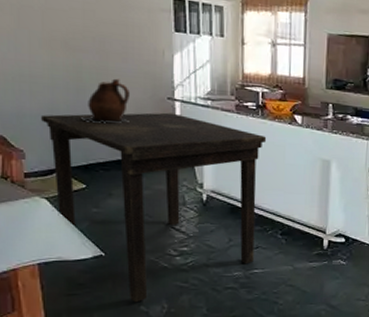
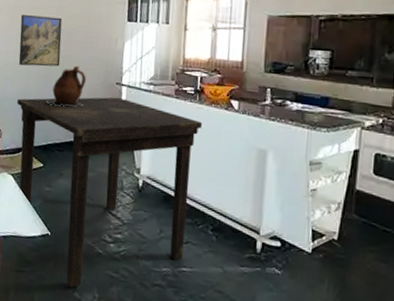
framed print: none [31,16,94,79] -> present [18,15,62,67]

